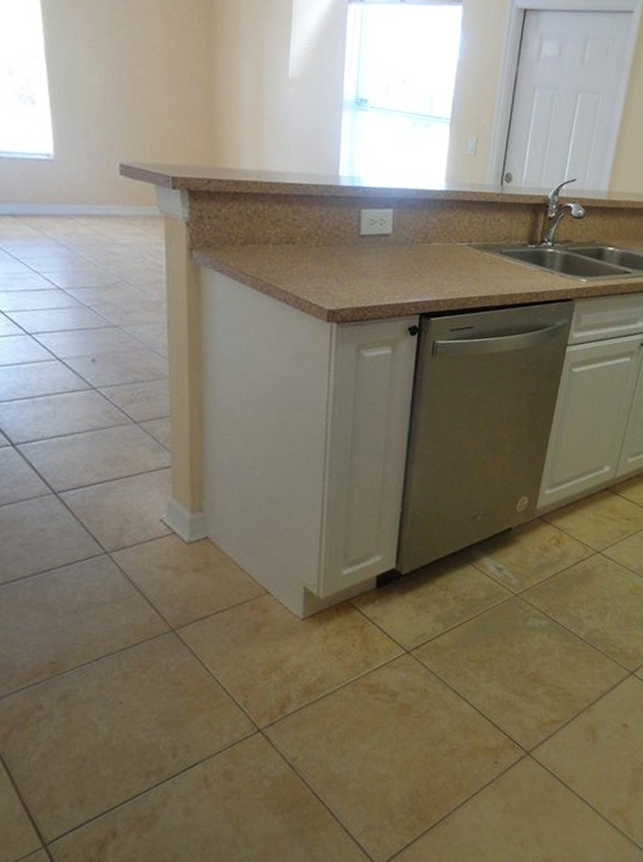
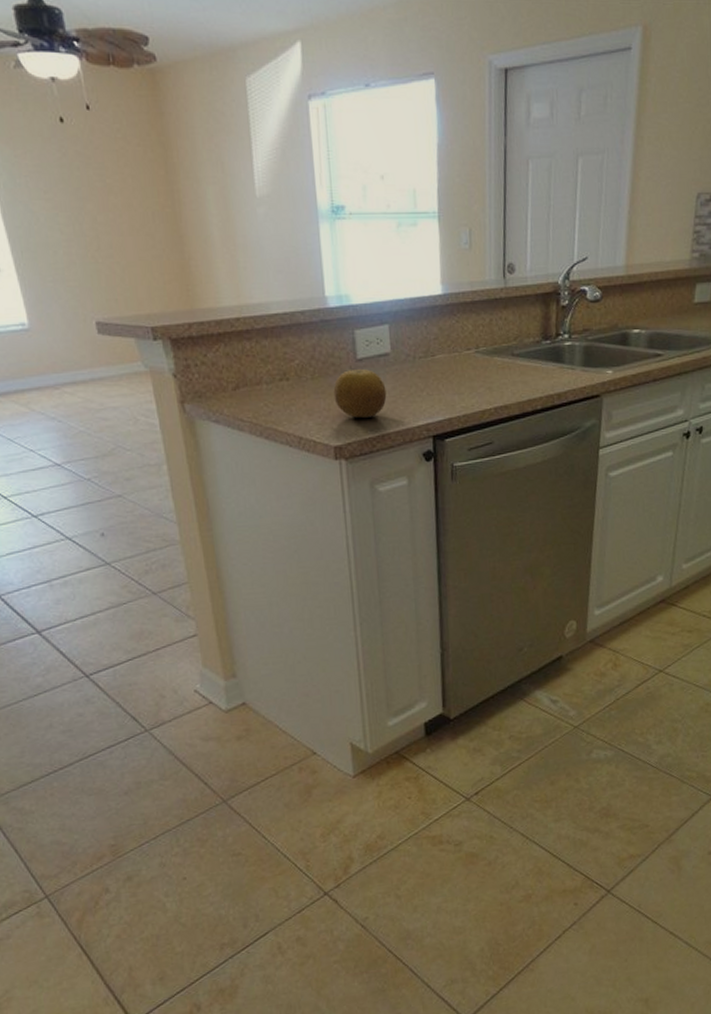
fruit: none [334,243,383,289] -> present [333,369,387,419]

